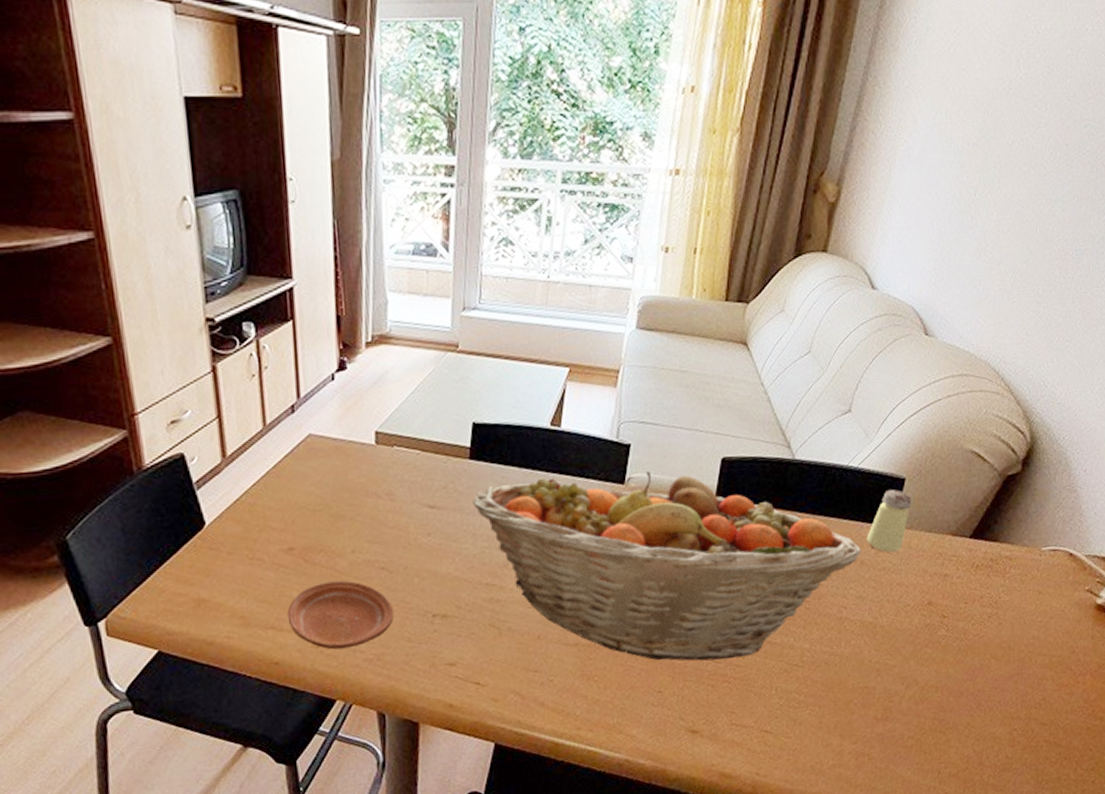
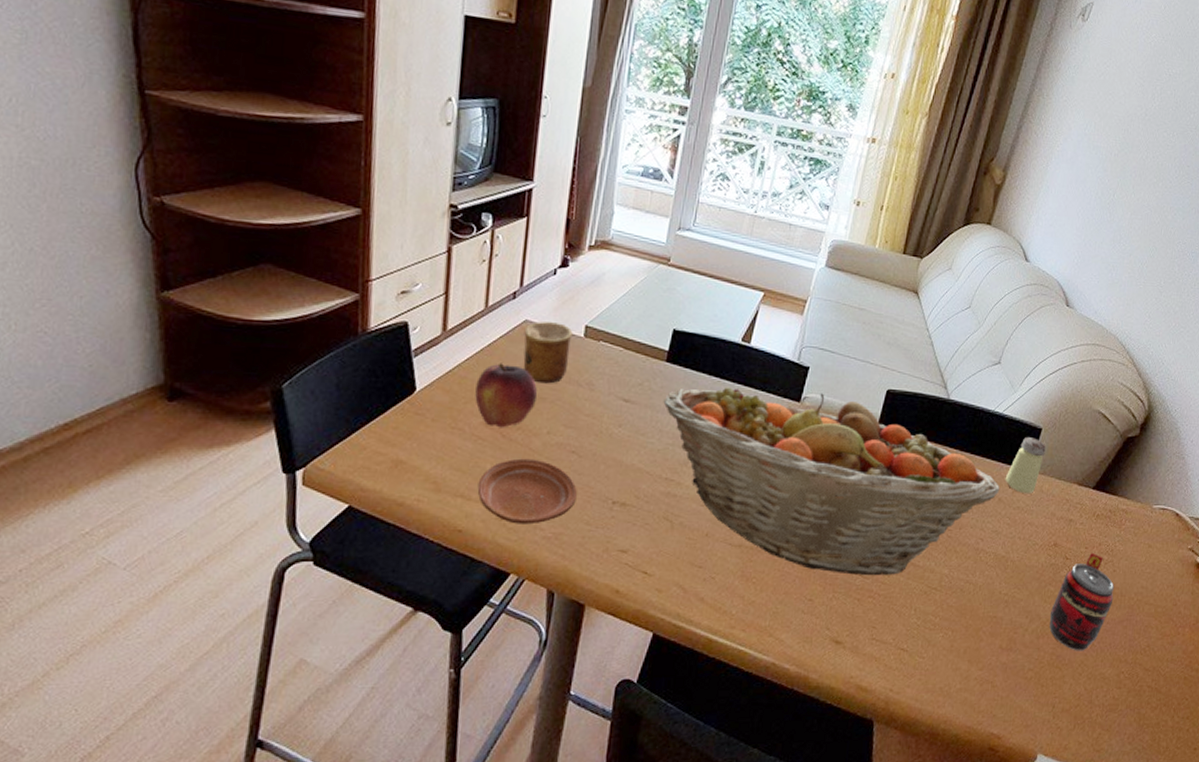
fruit: none [267,484,334,553] -> present [475,363,537,428]
cup: none [309,432,363,500] -> present [523,322,573,384]
beverage can: none [928,607,1001,713] -> present [1049,553,1115,651]

